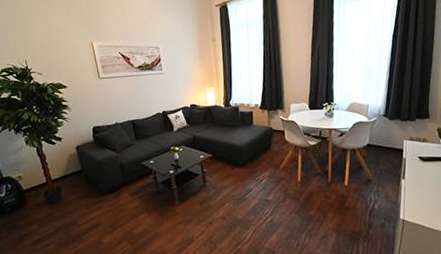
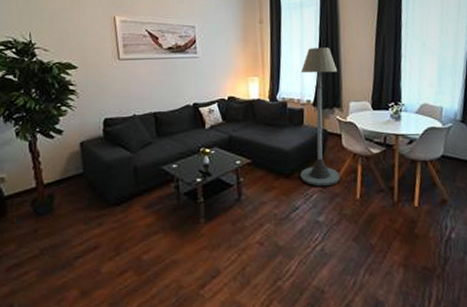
floor lamp: none [249,59,284,173] -> present [300,47,340,187]

